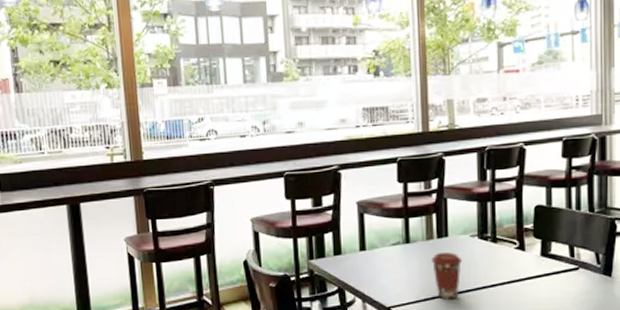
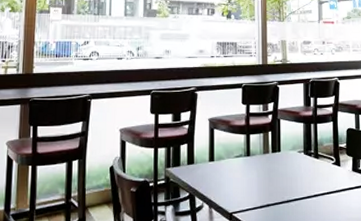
coffee cup: present [431,252,463,300] -> none [266,166,292,207]

